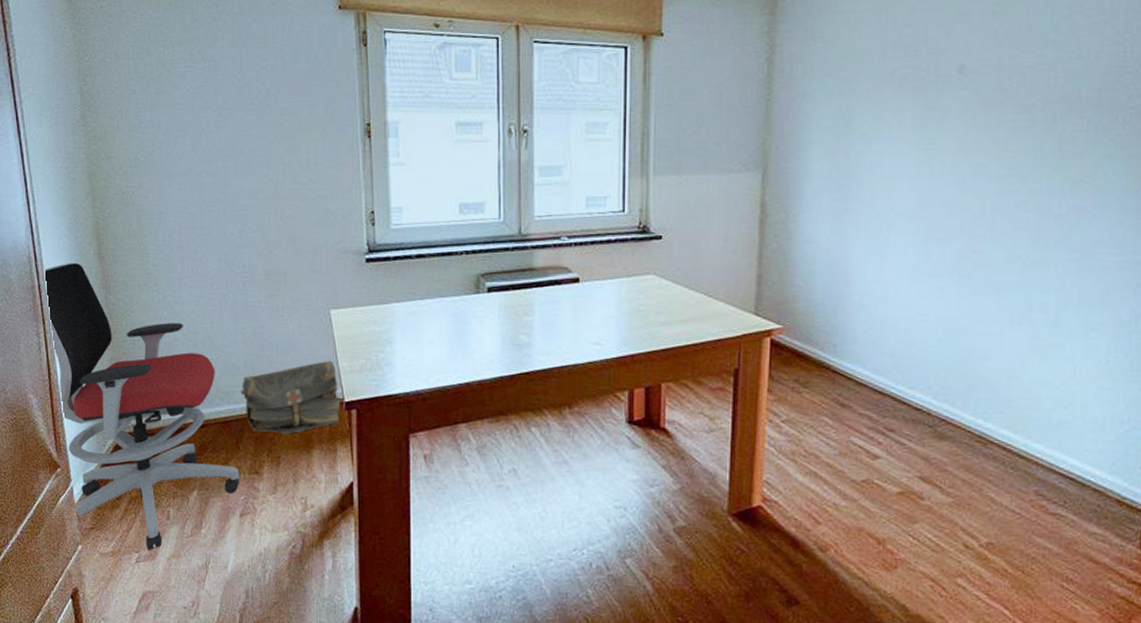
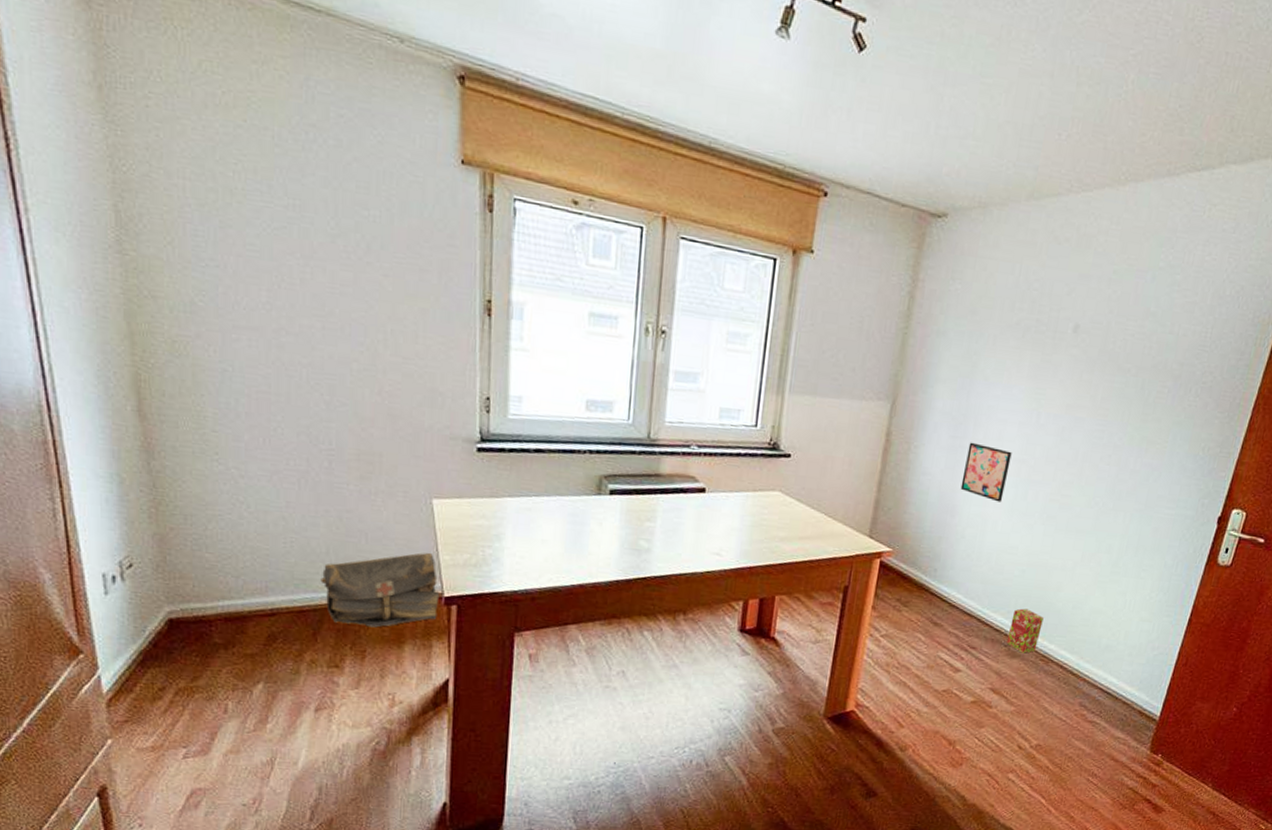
office chair: present [45,262,239,551] -> none [63,417,315,746]
wall art: none [851,204,906,265] -> present [960,442,1012,502]
cardboard box: none [930,382,973,434] -> present [1006,608,1044,653]

